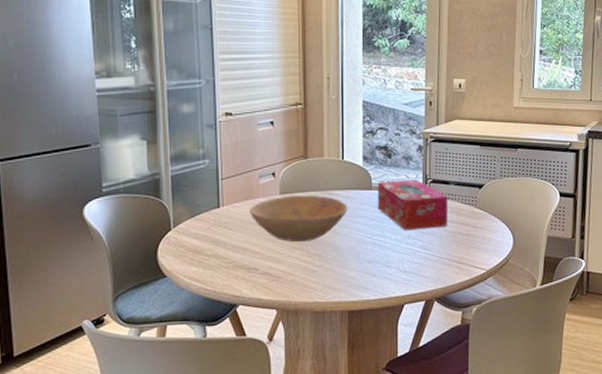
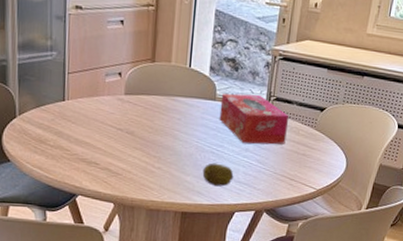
bowl: present [250,195,349,243] -> none [94,96,191,144]
fruit: none [366,254,399,279] -> present [202,163,234,187]

